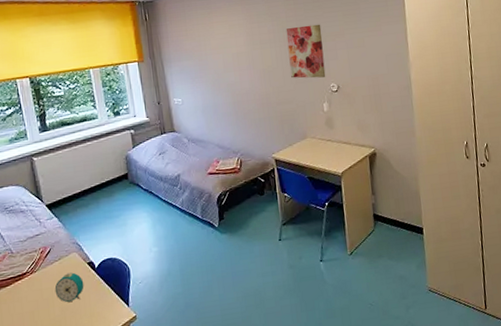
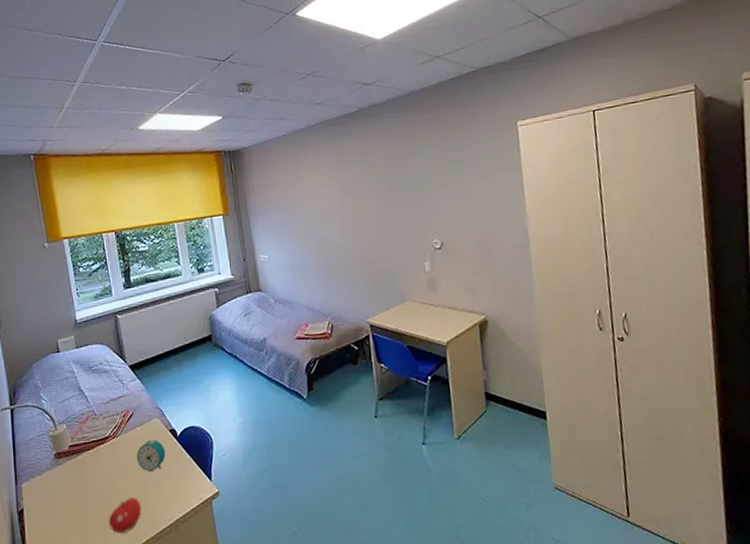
wall art: present [286,24,326,79] -> none [381,172,428,234]

